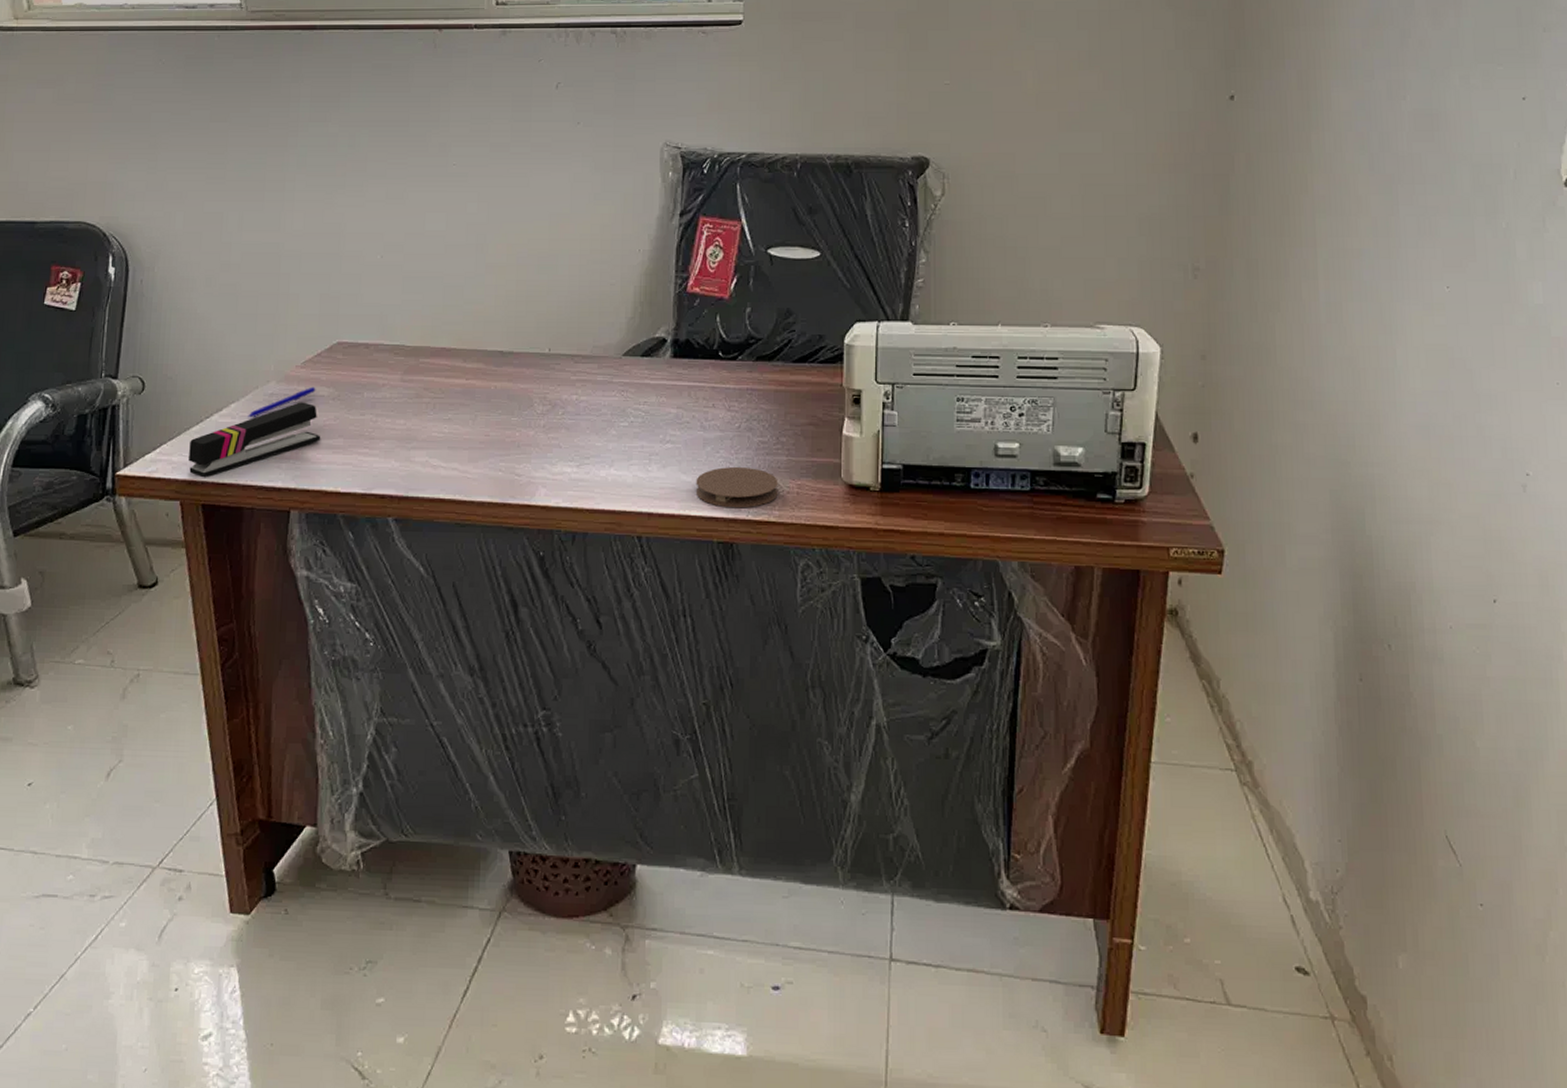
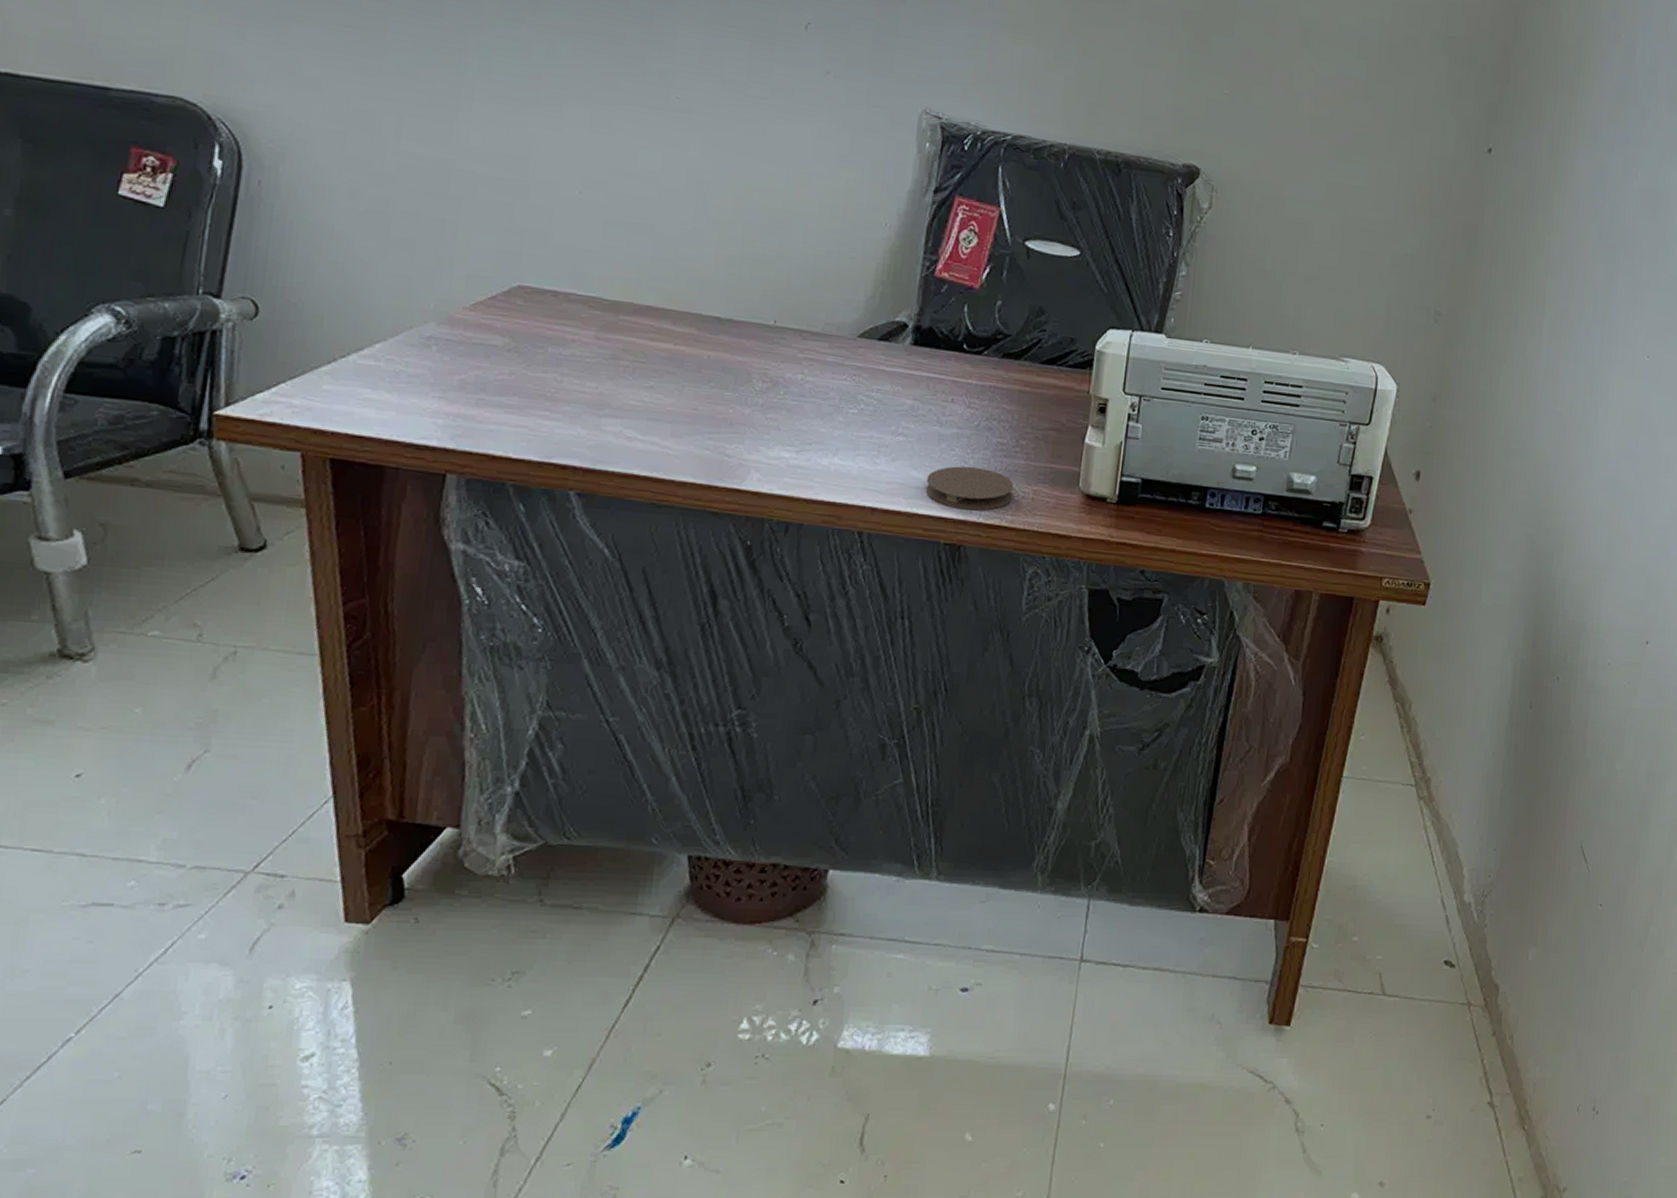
stapler: present [189,402,321,478] -> none [315,350,491,428]
pen: present [248,386,316,417] -> none [397,333,488,362]

